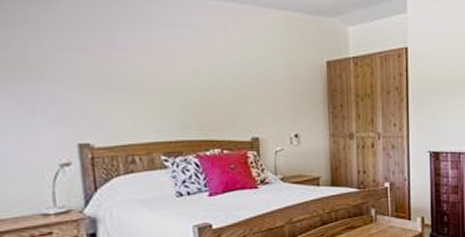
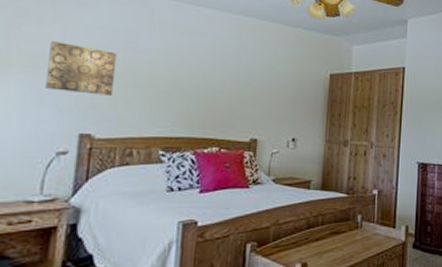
wall art: none [27,47,103,102] -> present [45,41,118,96]

